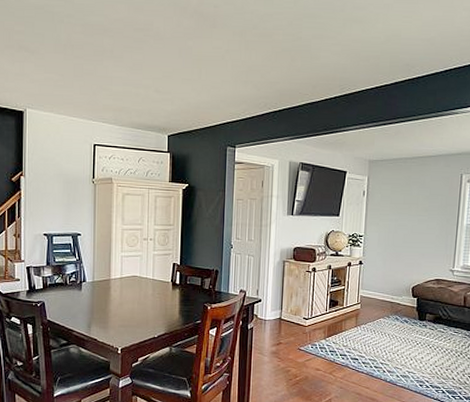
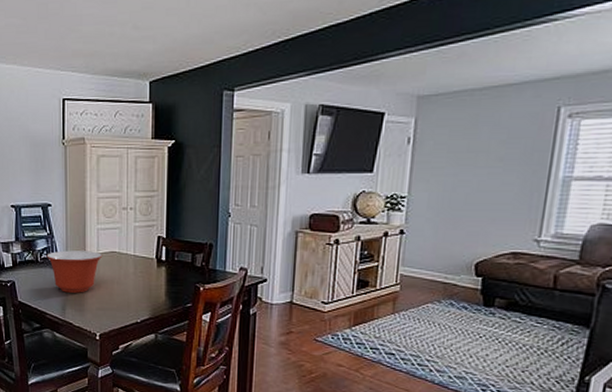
mixing bowl: none [75,274,126,312] -> present [46,250,103,293]

